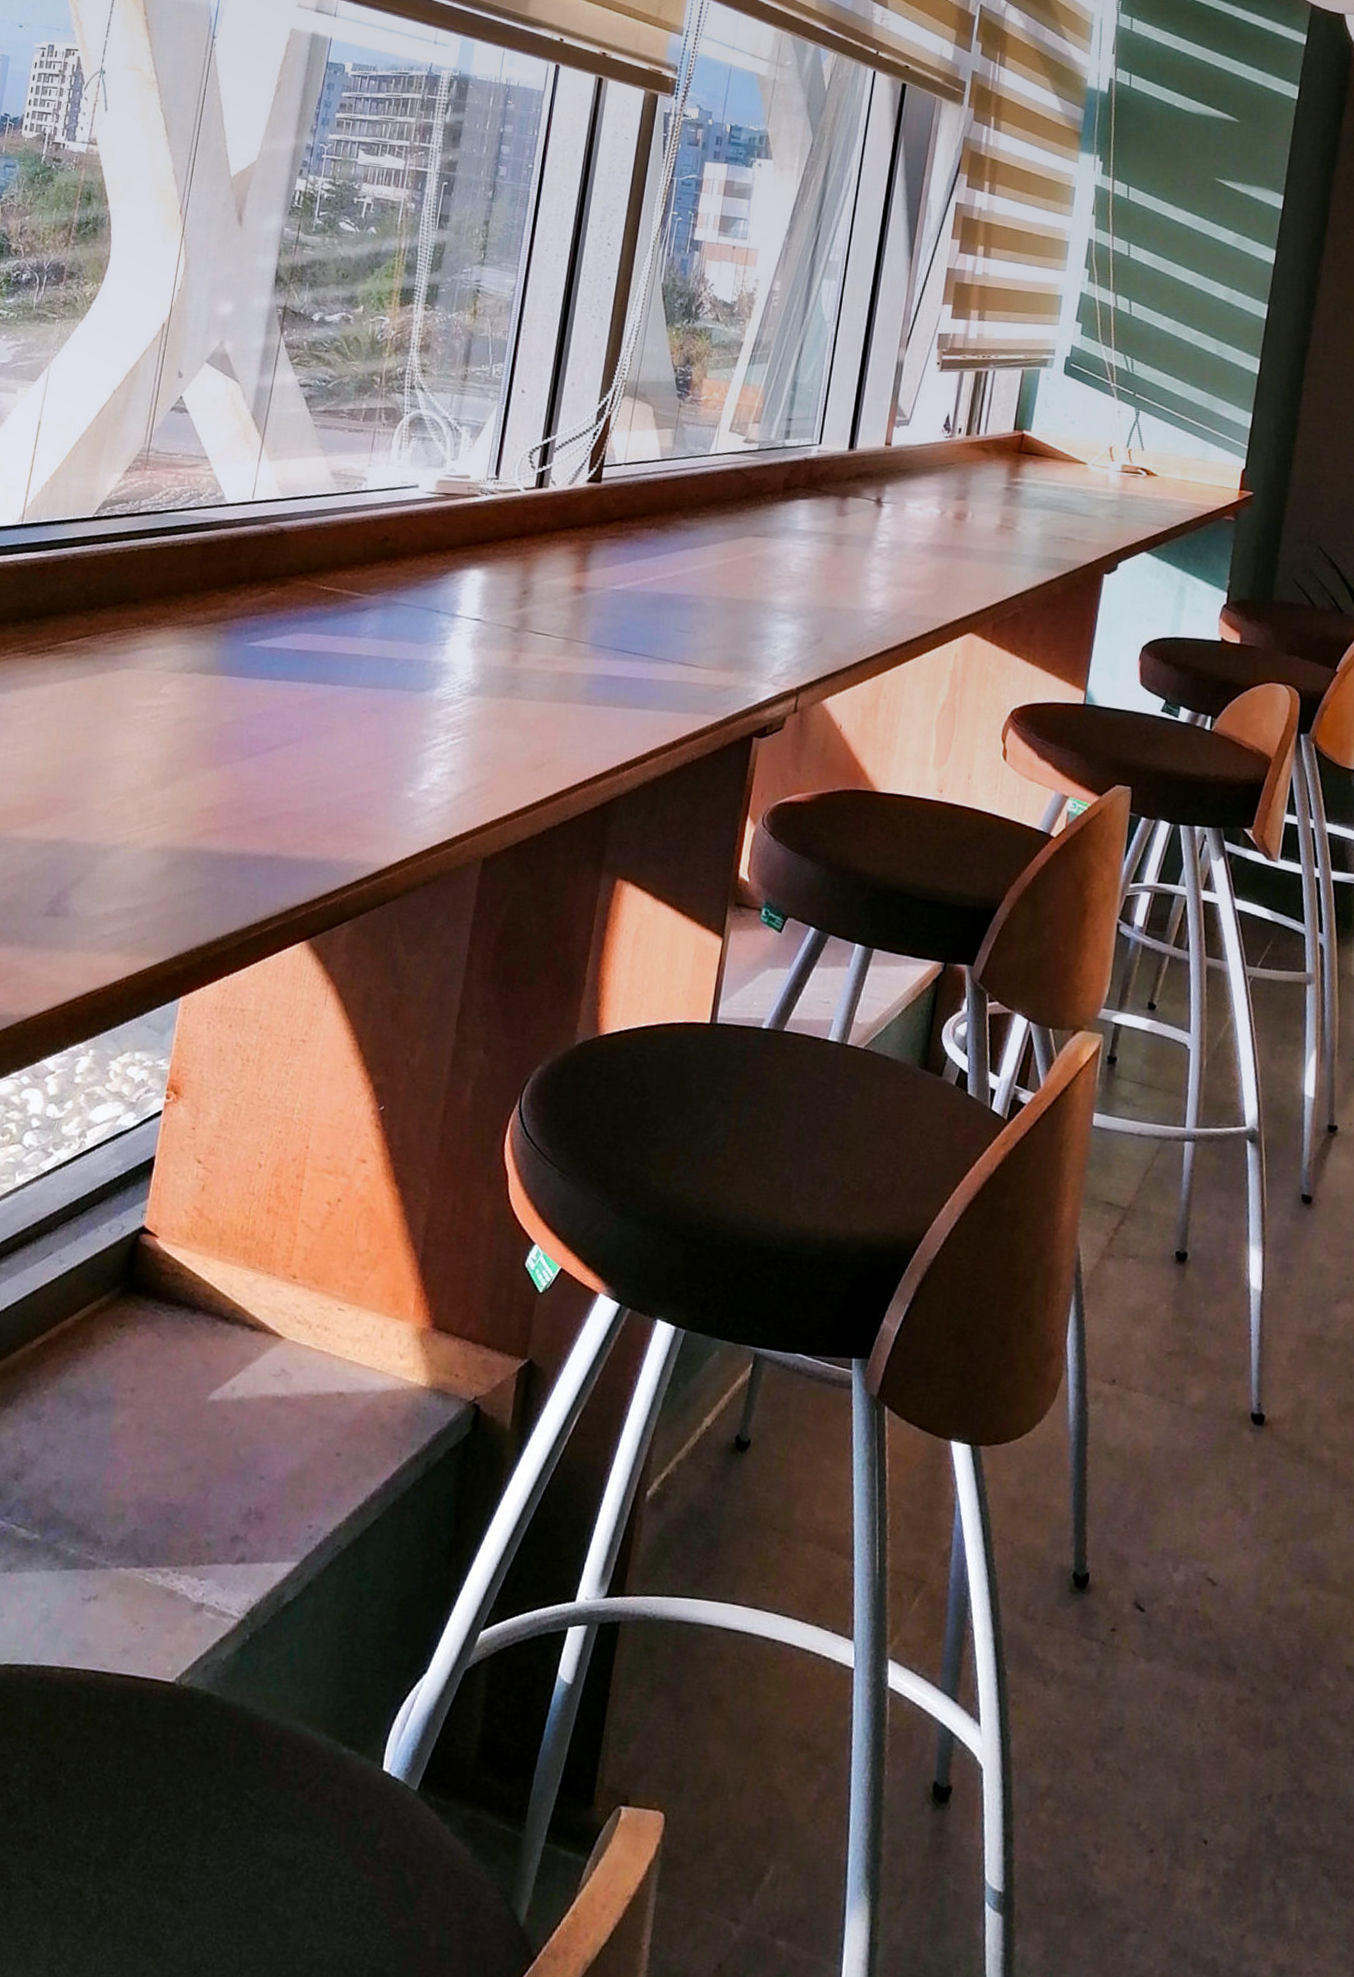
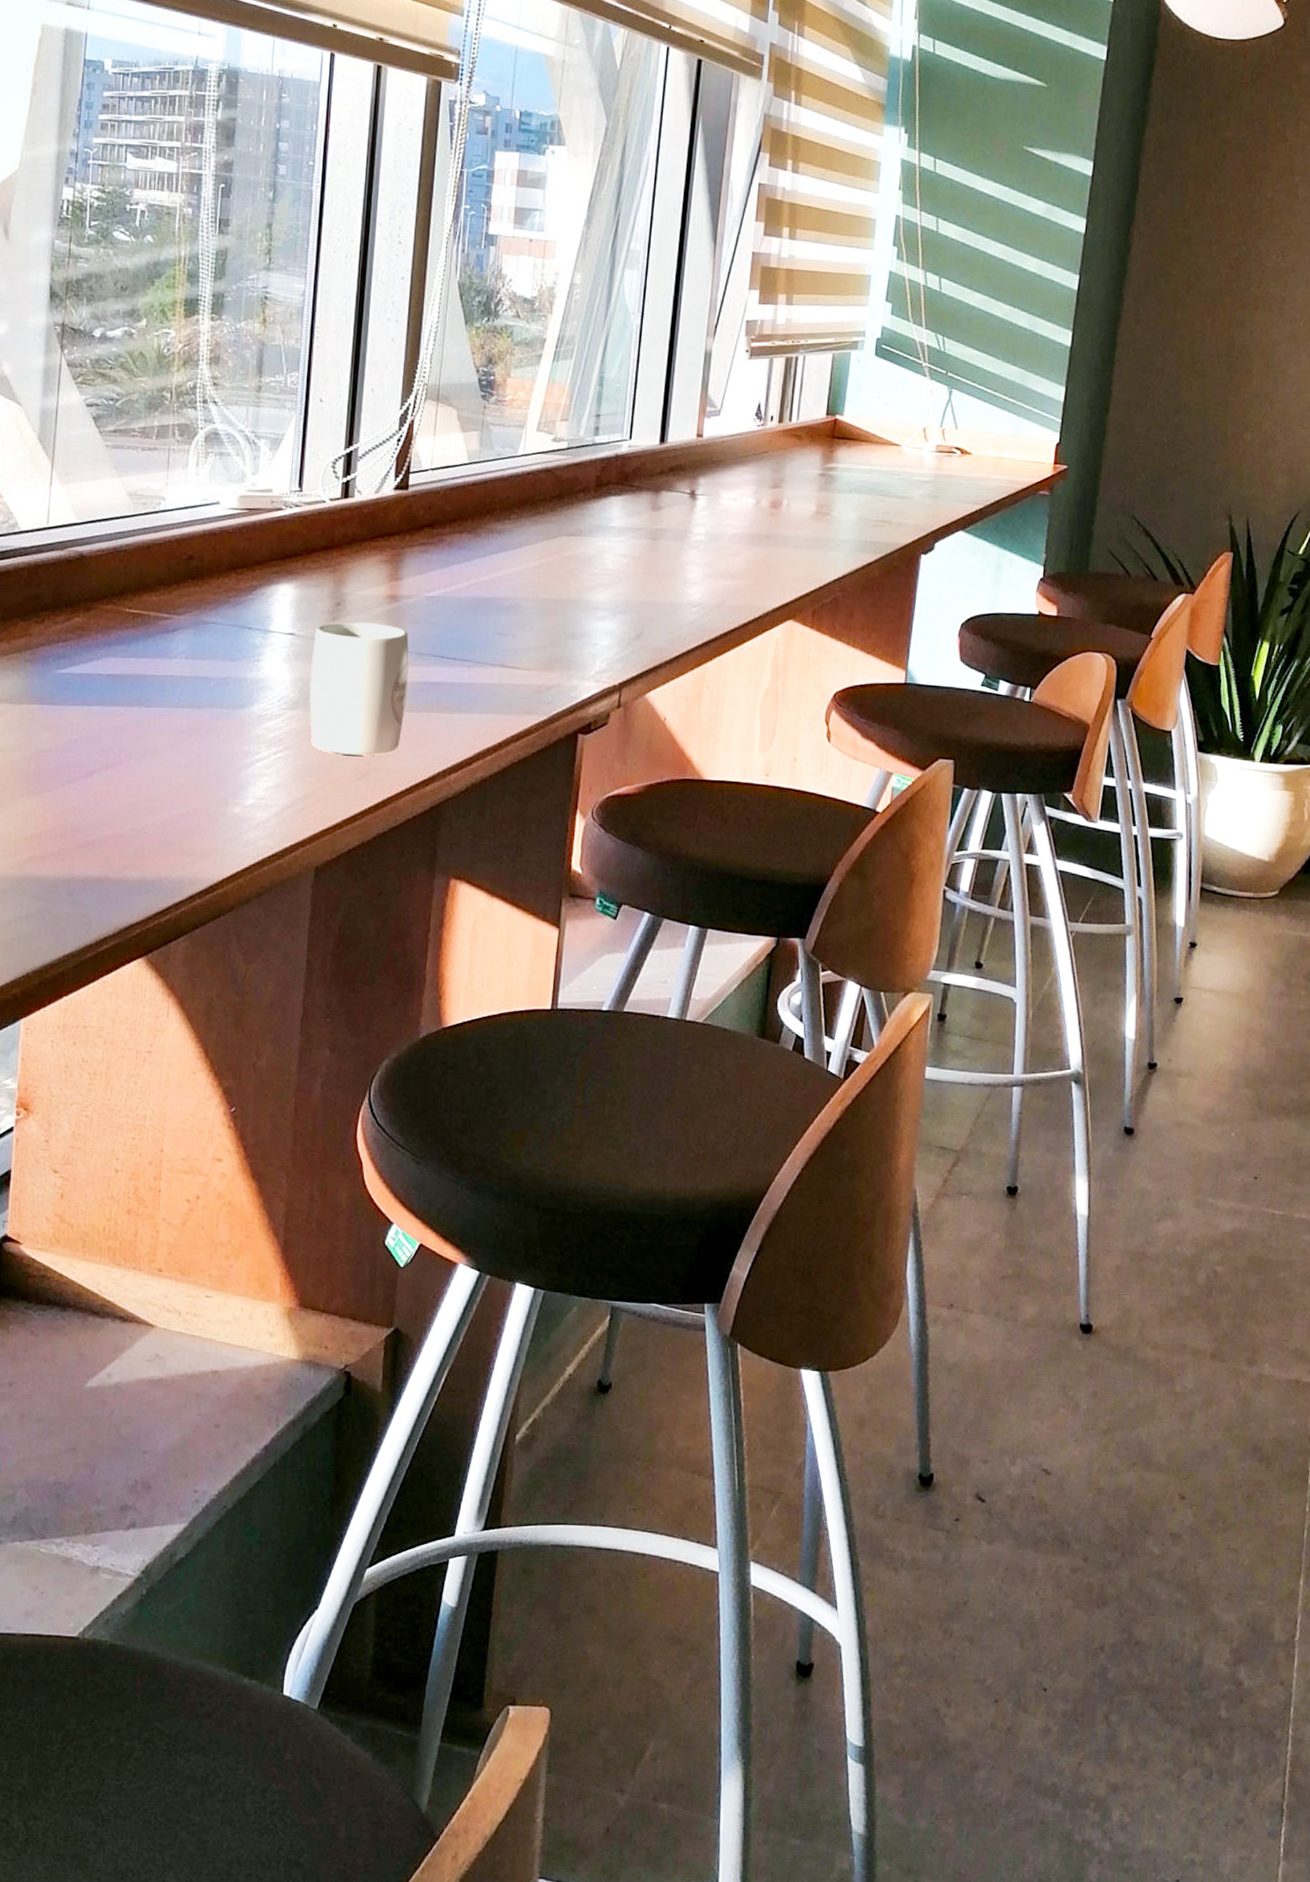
mug: none [489,610,592,747] -> present [309,622,409,756]

